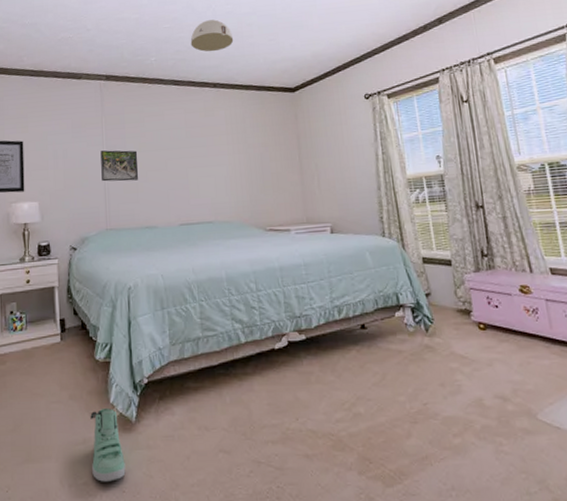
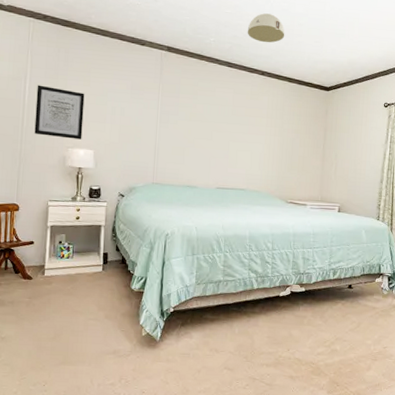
sneaker: present [90,407,126,482] -> none [119,327,147,384]
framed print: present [100,150,138,182] -> none [153,114,188,145]

